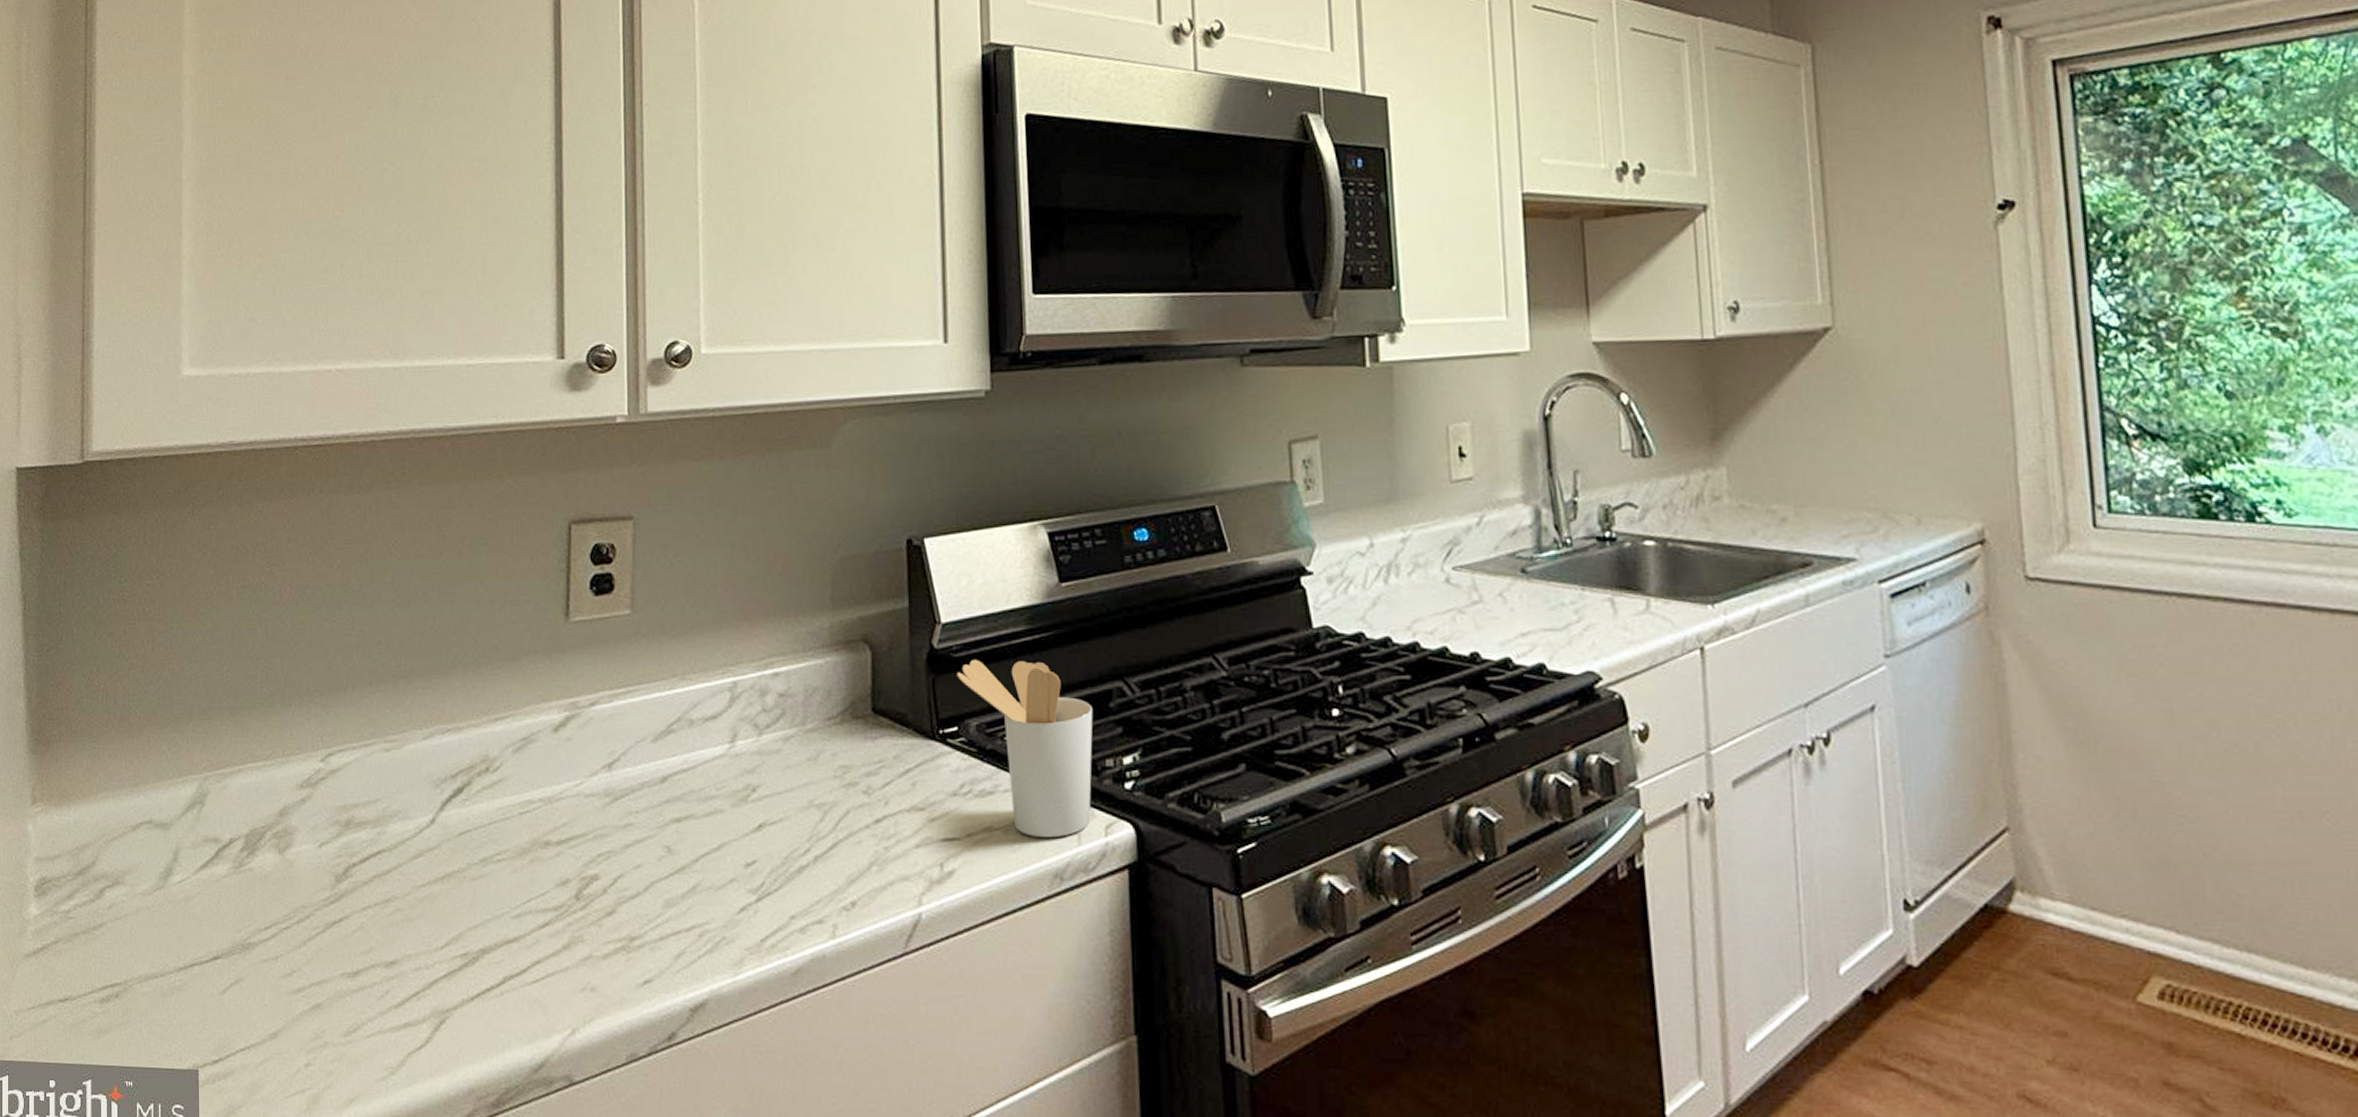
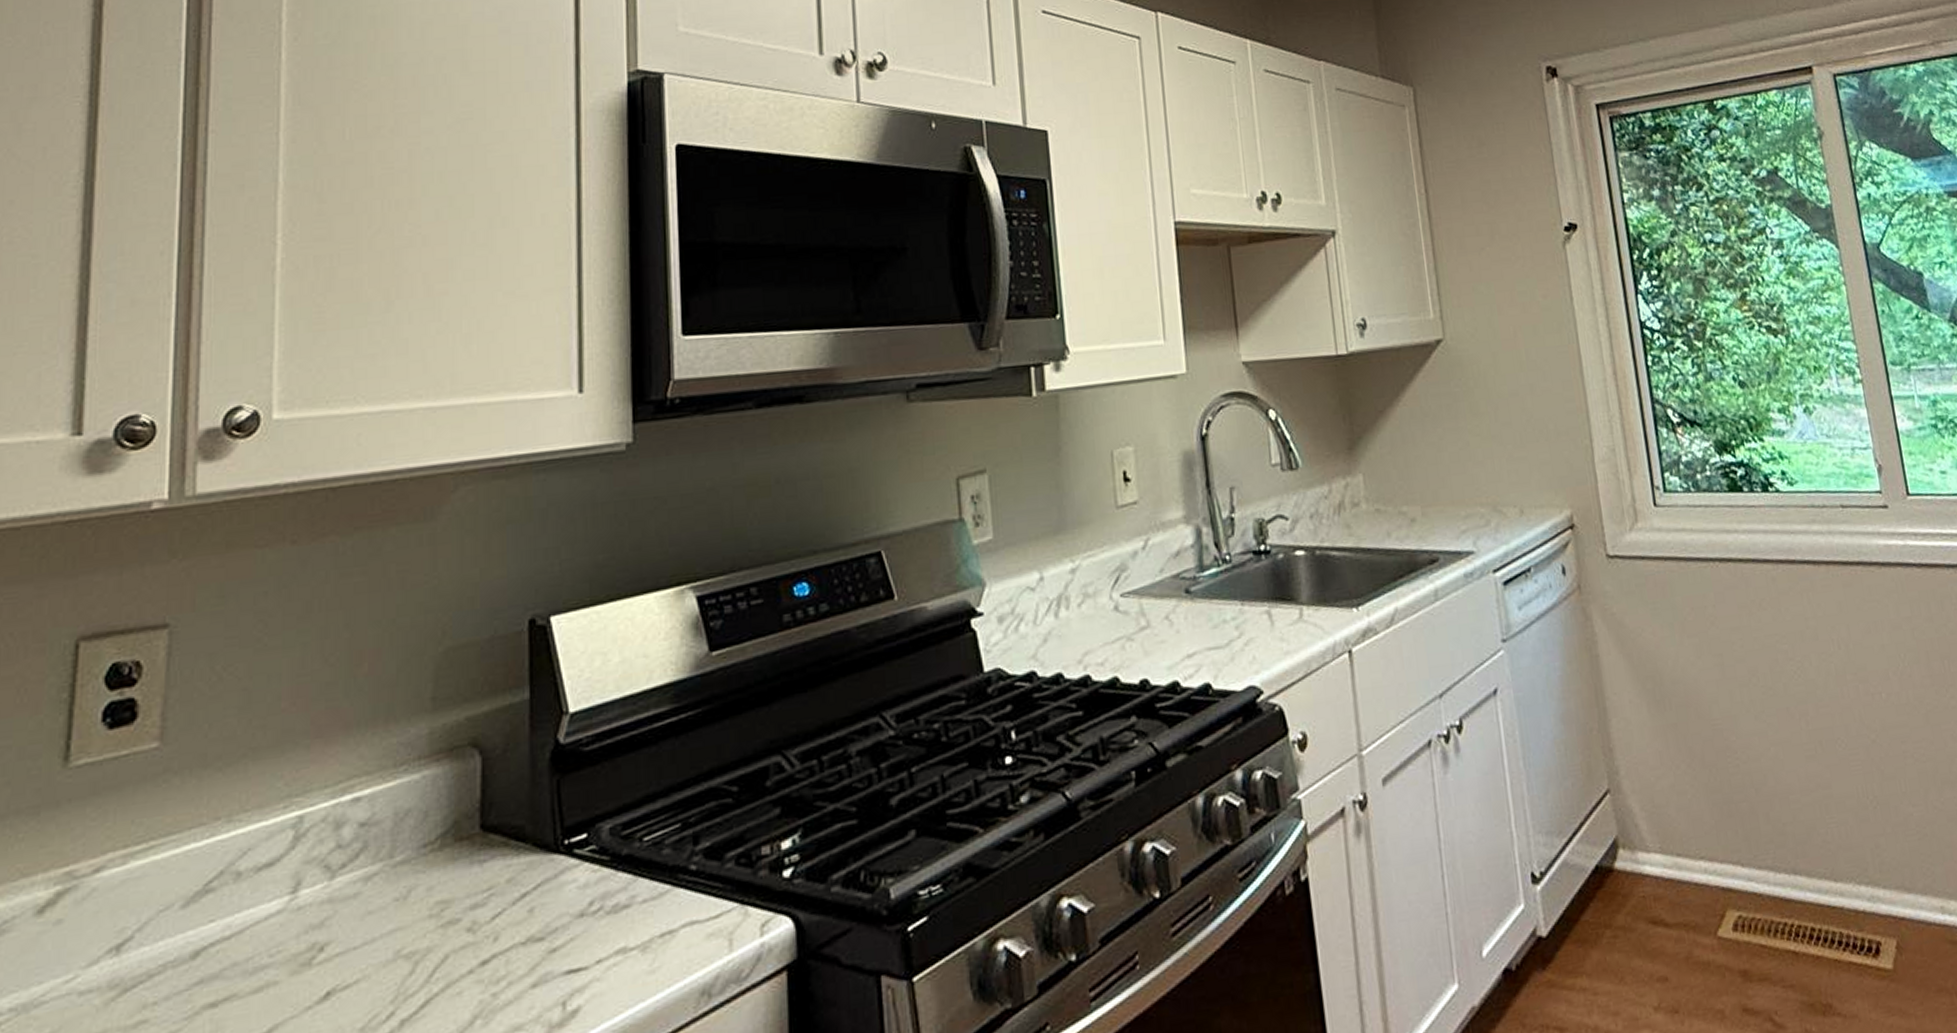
utensil holder: present [957,660,1093,838] -> none [587,745,747,951]

